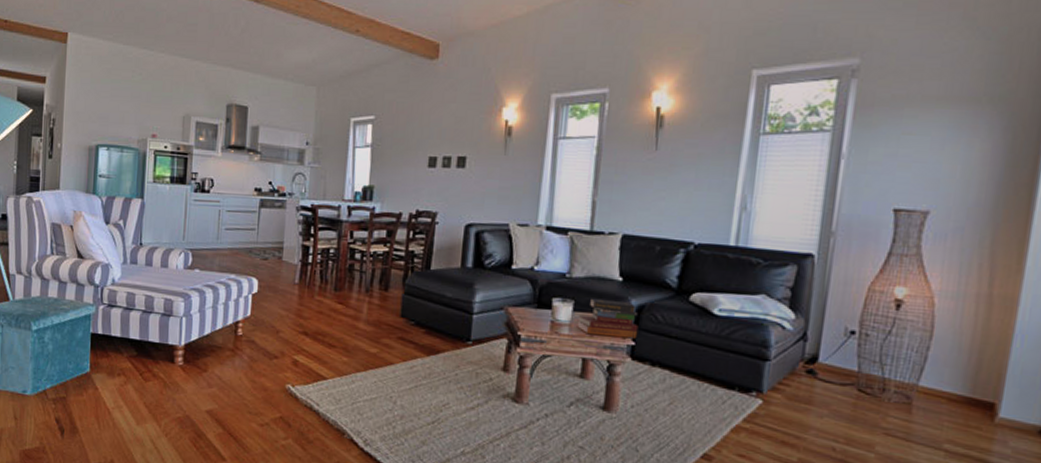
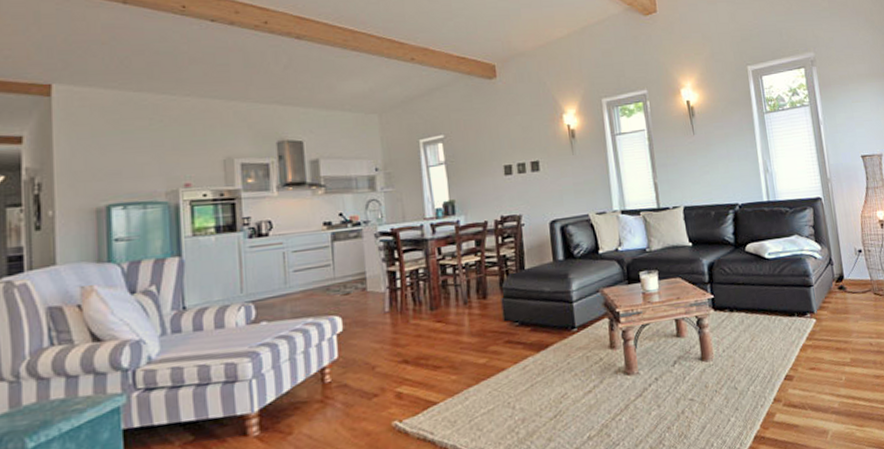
books: present [577,298,639,339] -> none [664,262,714,298]

